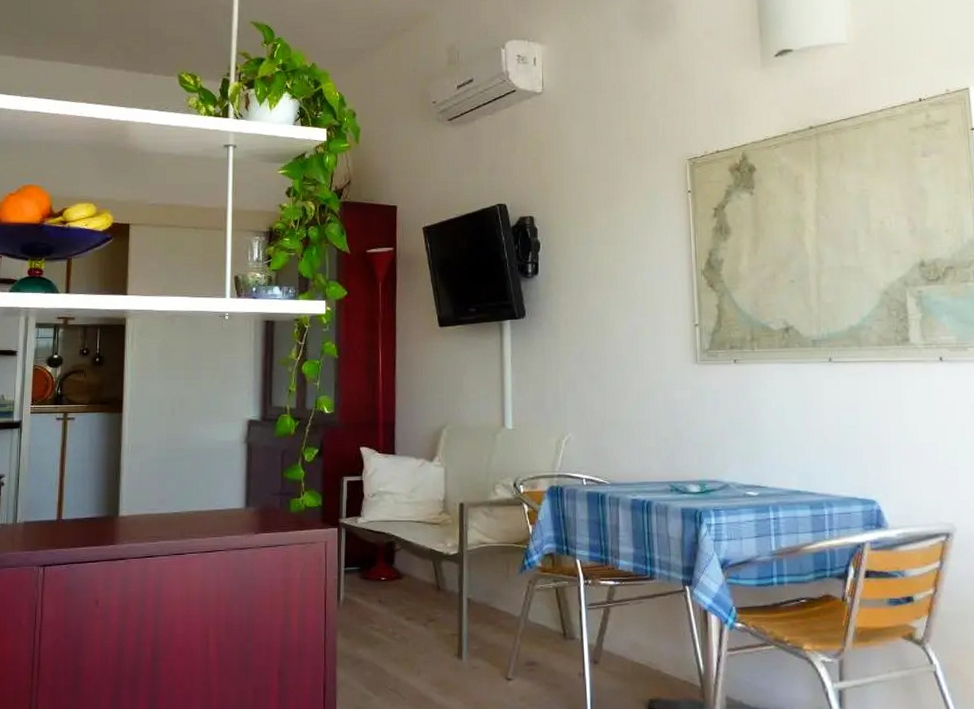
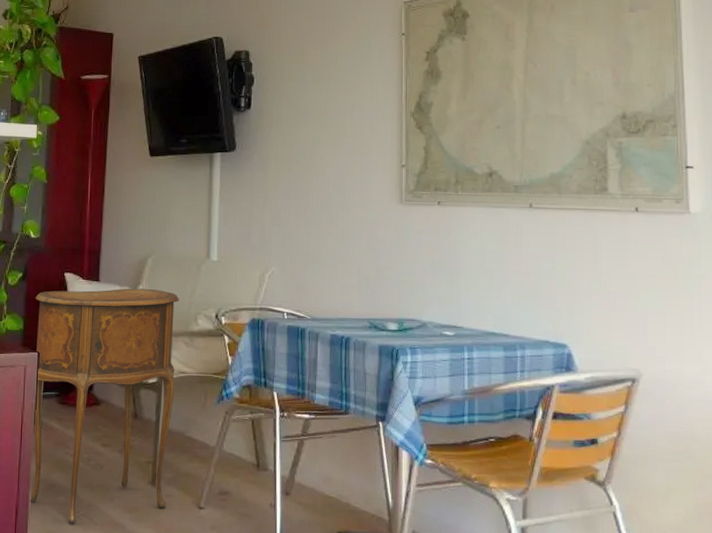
side table: none [332,460,476,700] -> present [29,288,179,525]

